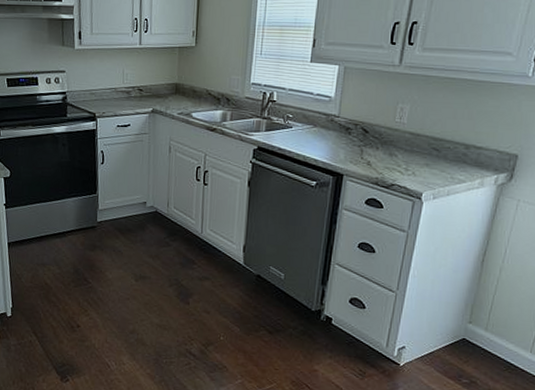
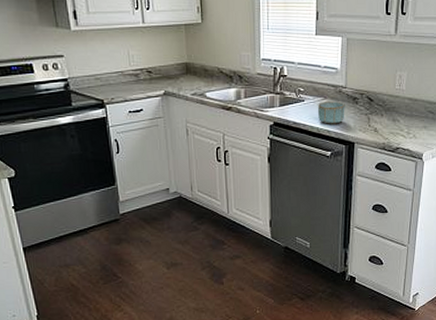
bowl: none [306,129,337,154] -> present [318,101,345,124]

